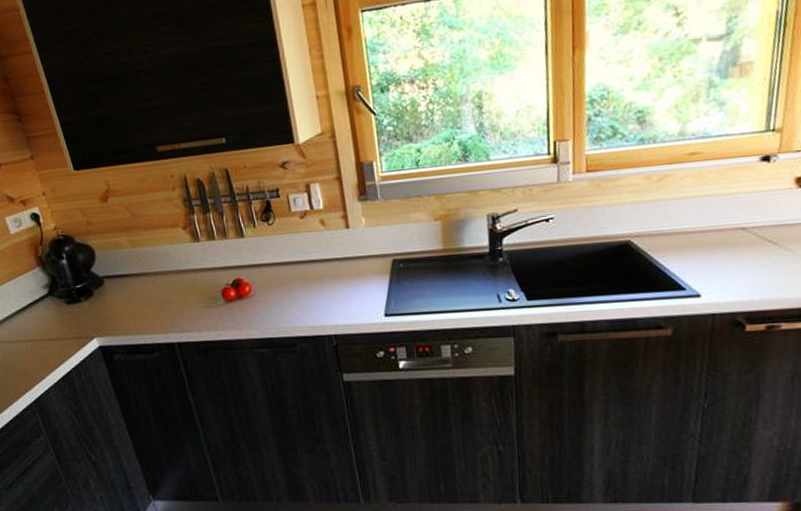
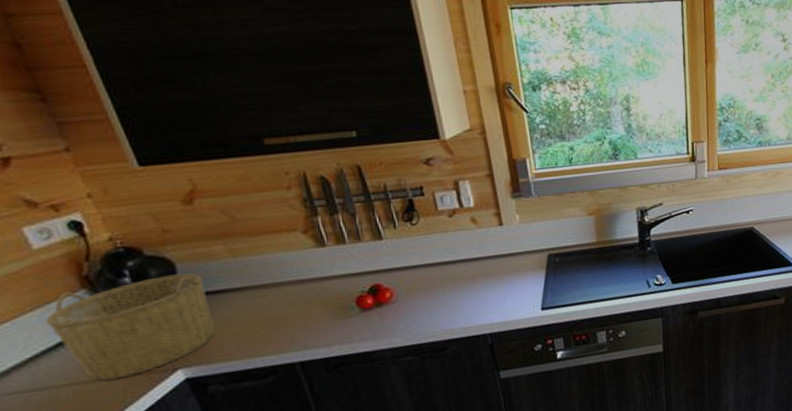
basket: none [16,259,119,341] -> present [45,273,214,381]

